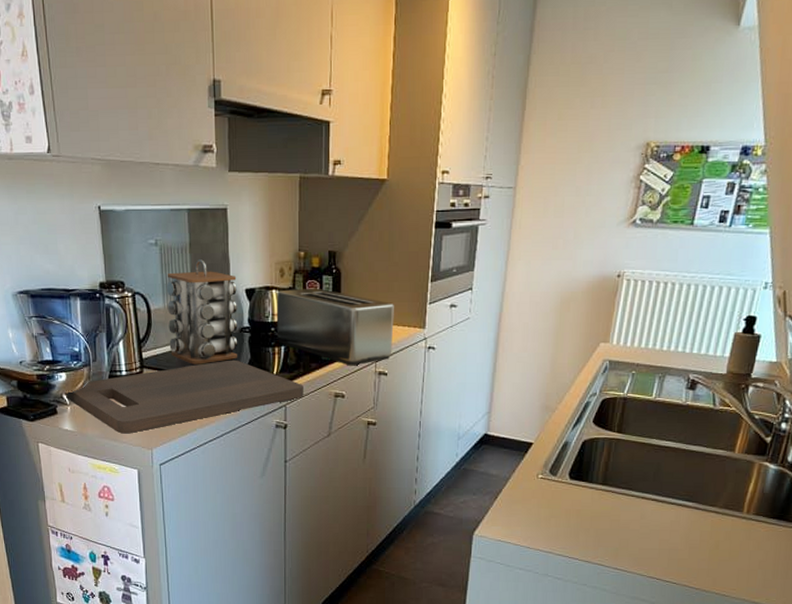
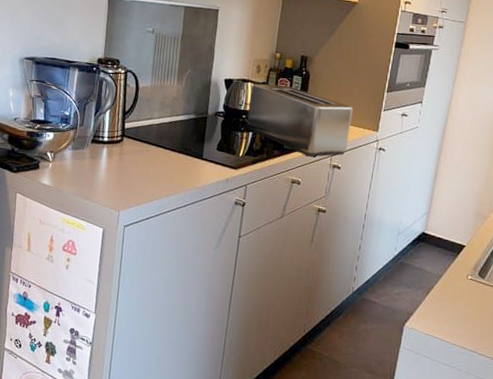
cutting board: present [66,360,303,434] -> none [50,138,265,195]
spice rack: present [166,258,238,364] -> none [150,48,219,140]

